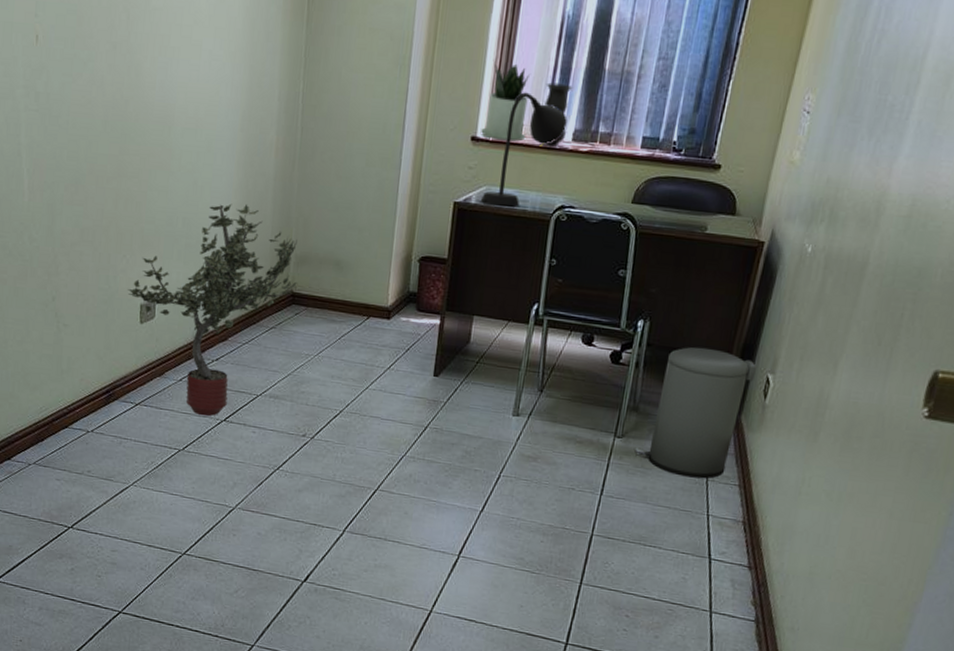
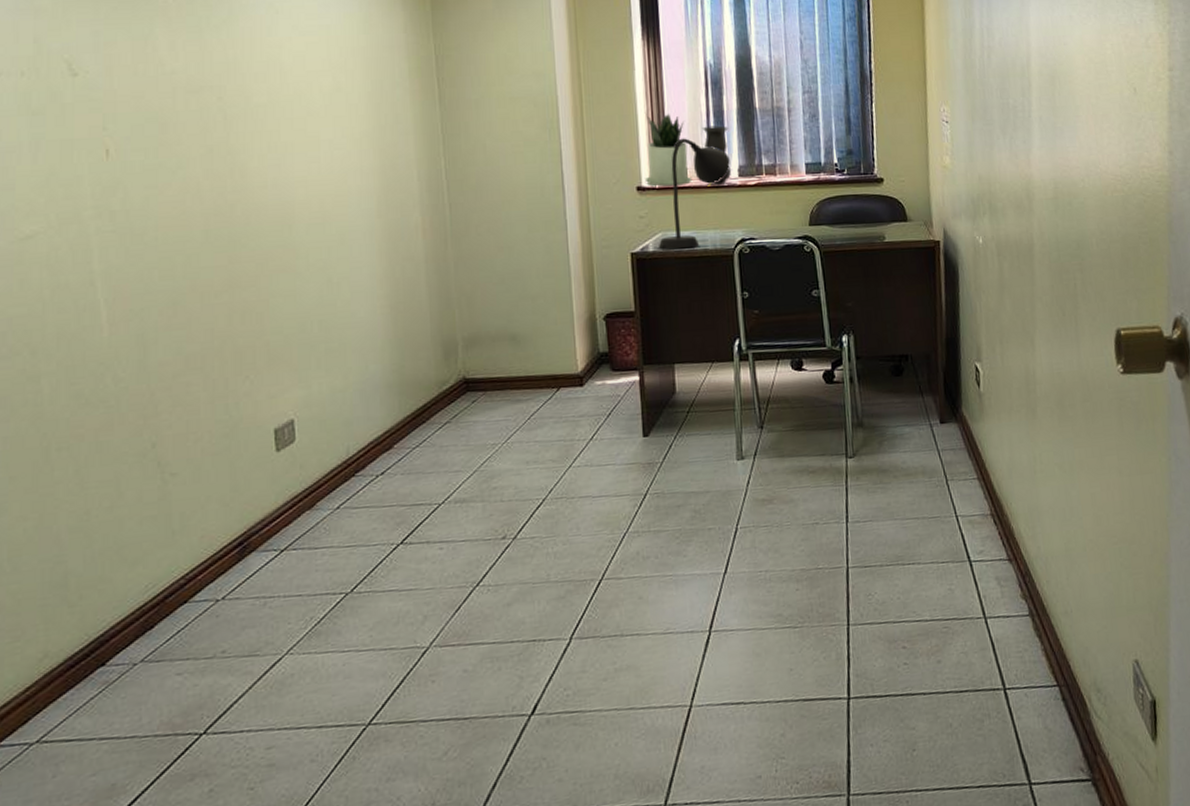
potted tree: present [127,203,297,416] -> none [255,293,469,545]
pedal bin: present [633,347,756,479] -> none [868,349,964,483]

